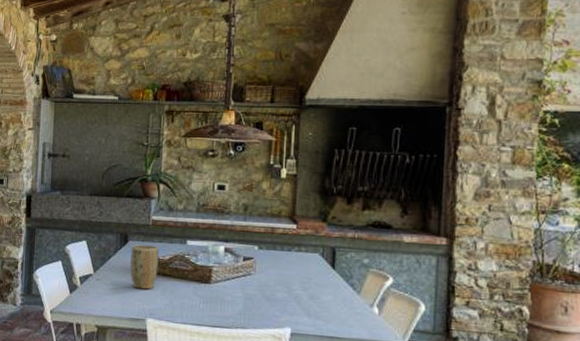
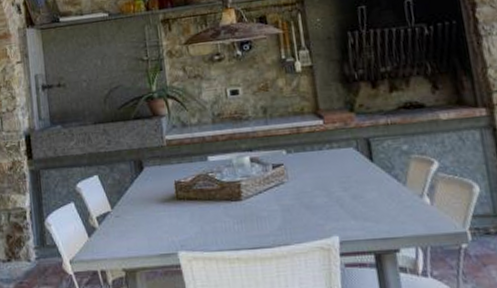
plant pot: present [130,244,159,290] -> none [148,168,182,220]

